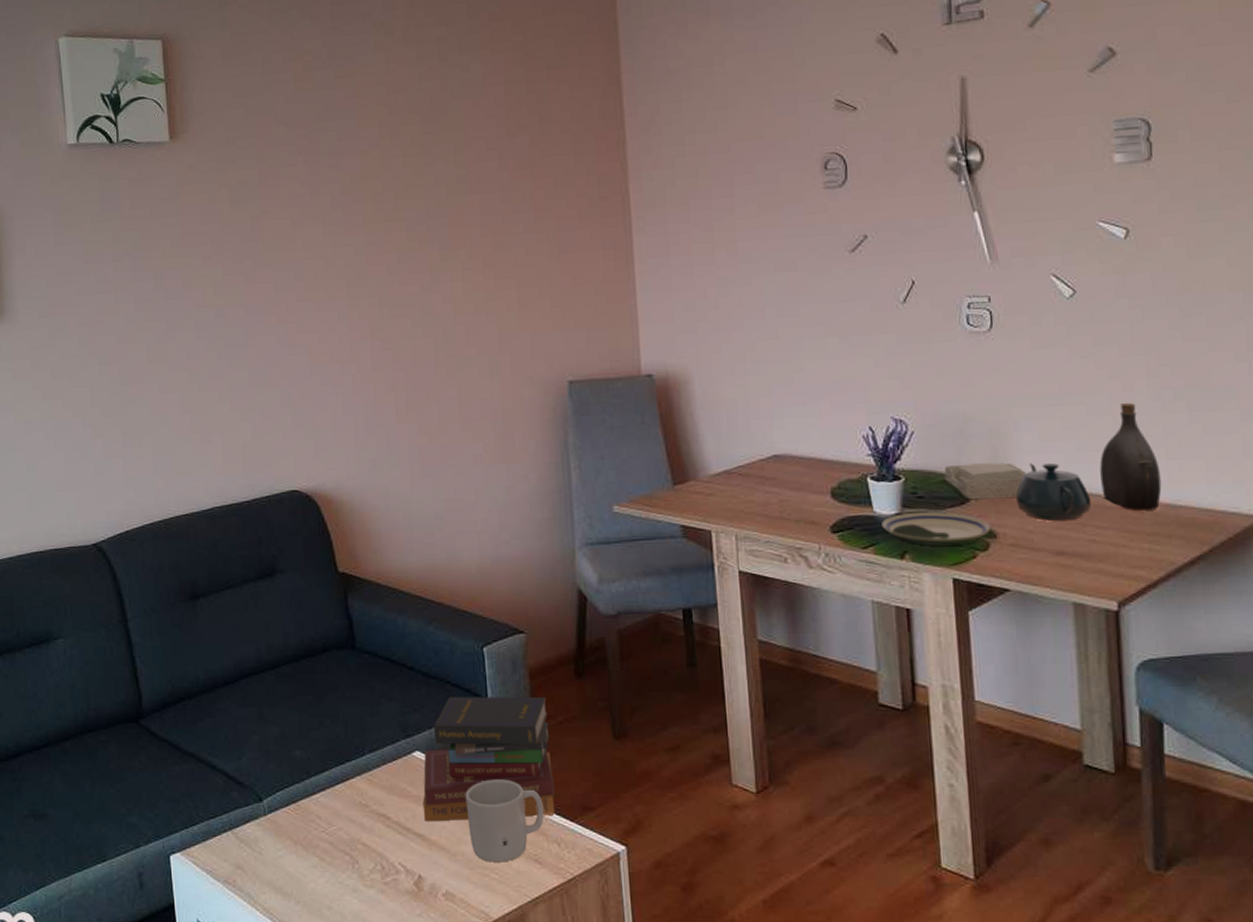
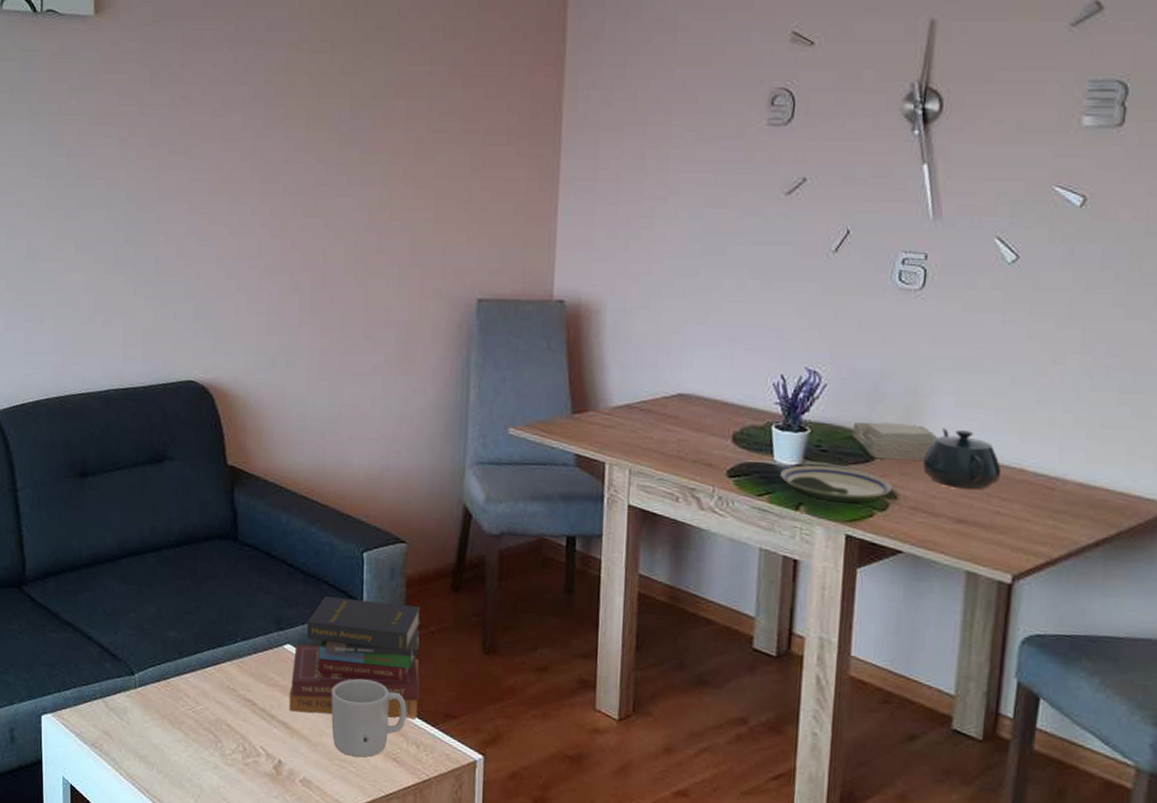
water jug: present [1099,403,1162,512] -> none [1014,377,1079,489]

